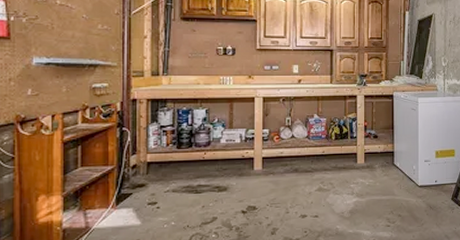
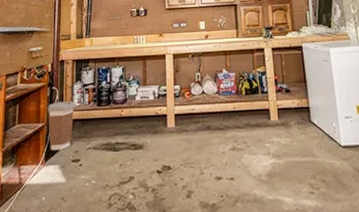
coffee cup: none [116,142,152,194] -> present [46,100,76,150]

